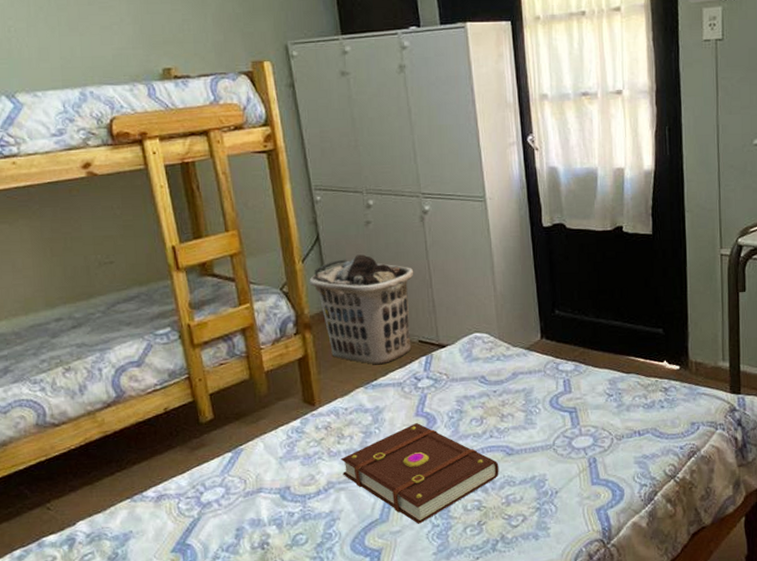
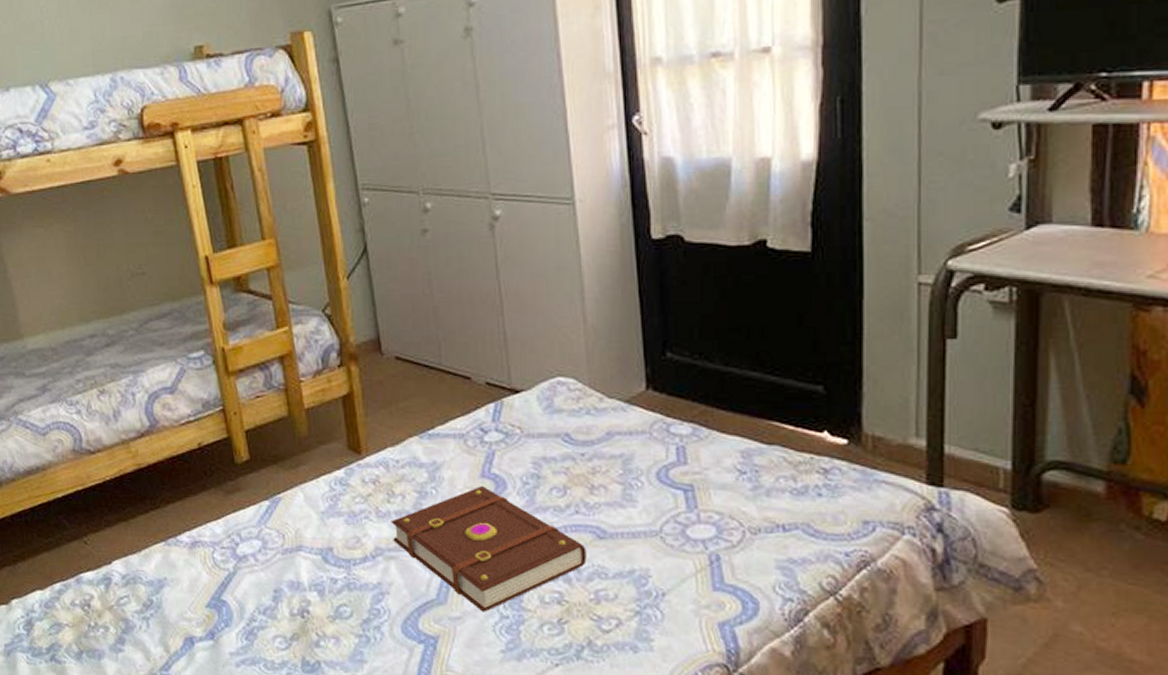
clothes hamper: present [309,254,414,365] -> none [355,271,481,410]

